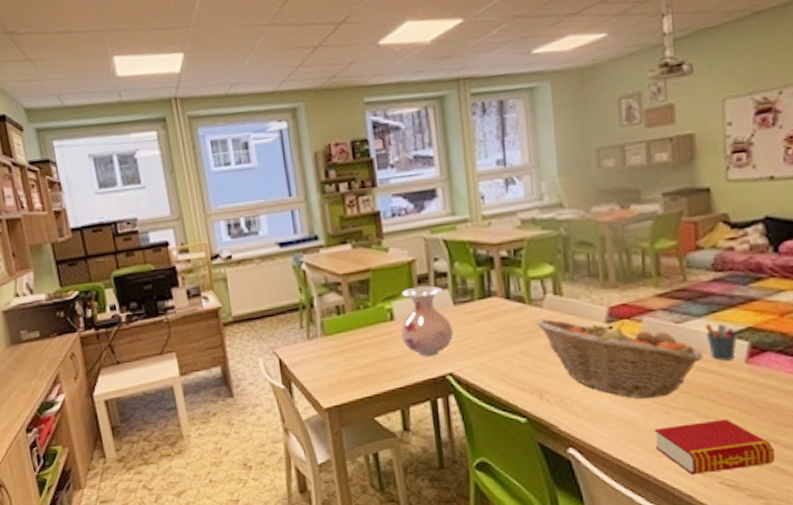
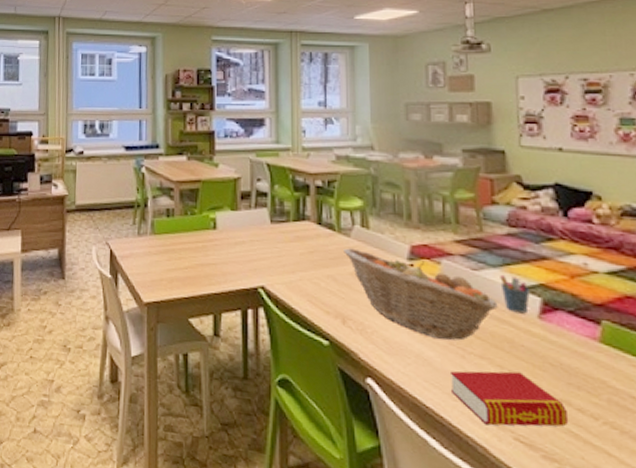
vase: present [401,285,453,357] -> none [222,201,268,268]

